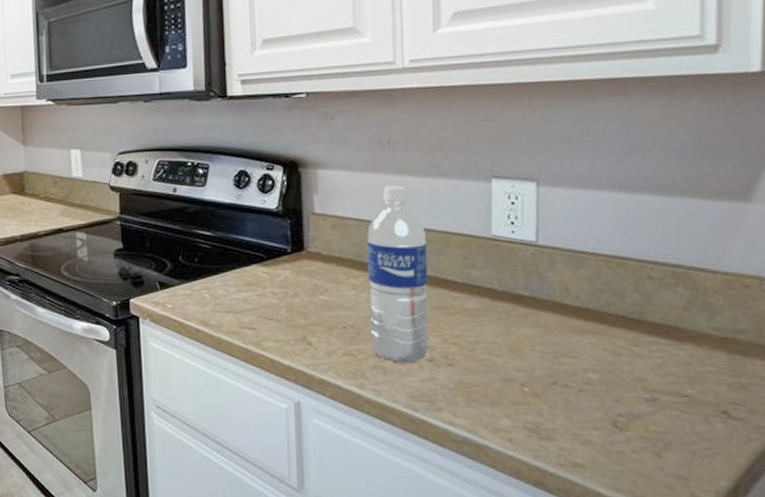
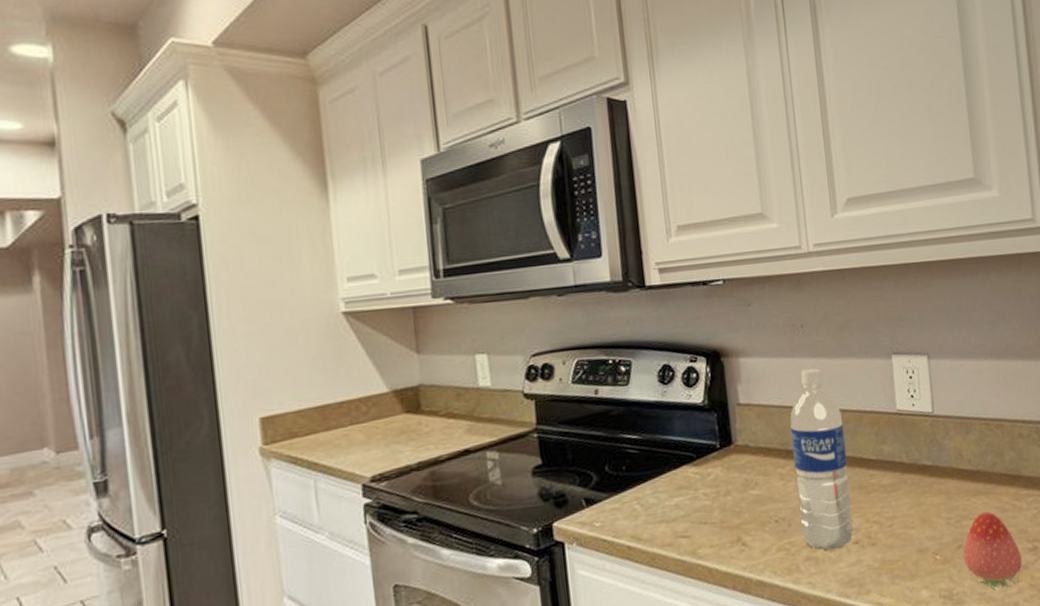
fruit: none [558,353,635,434] -> present [963,512,1023,591]

